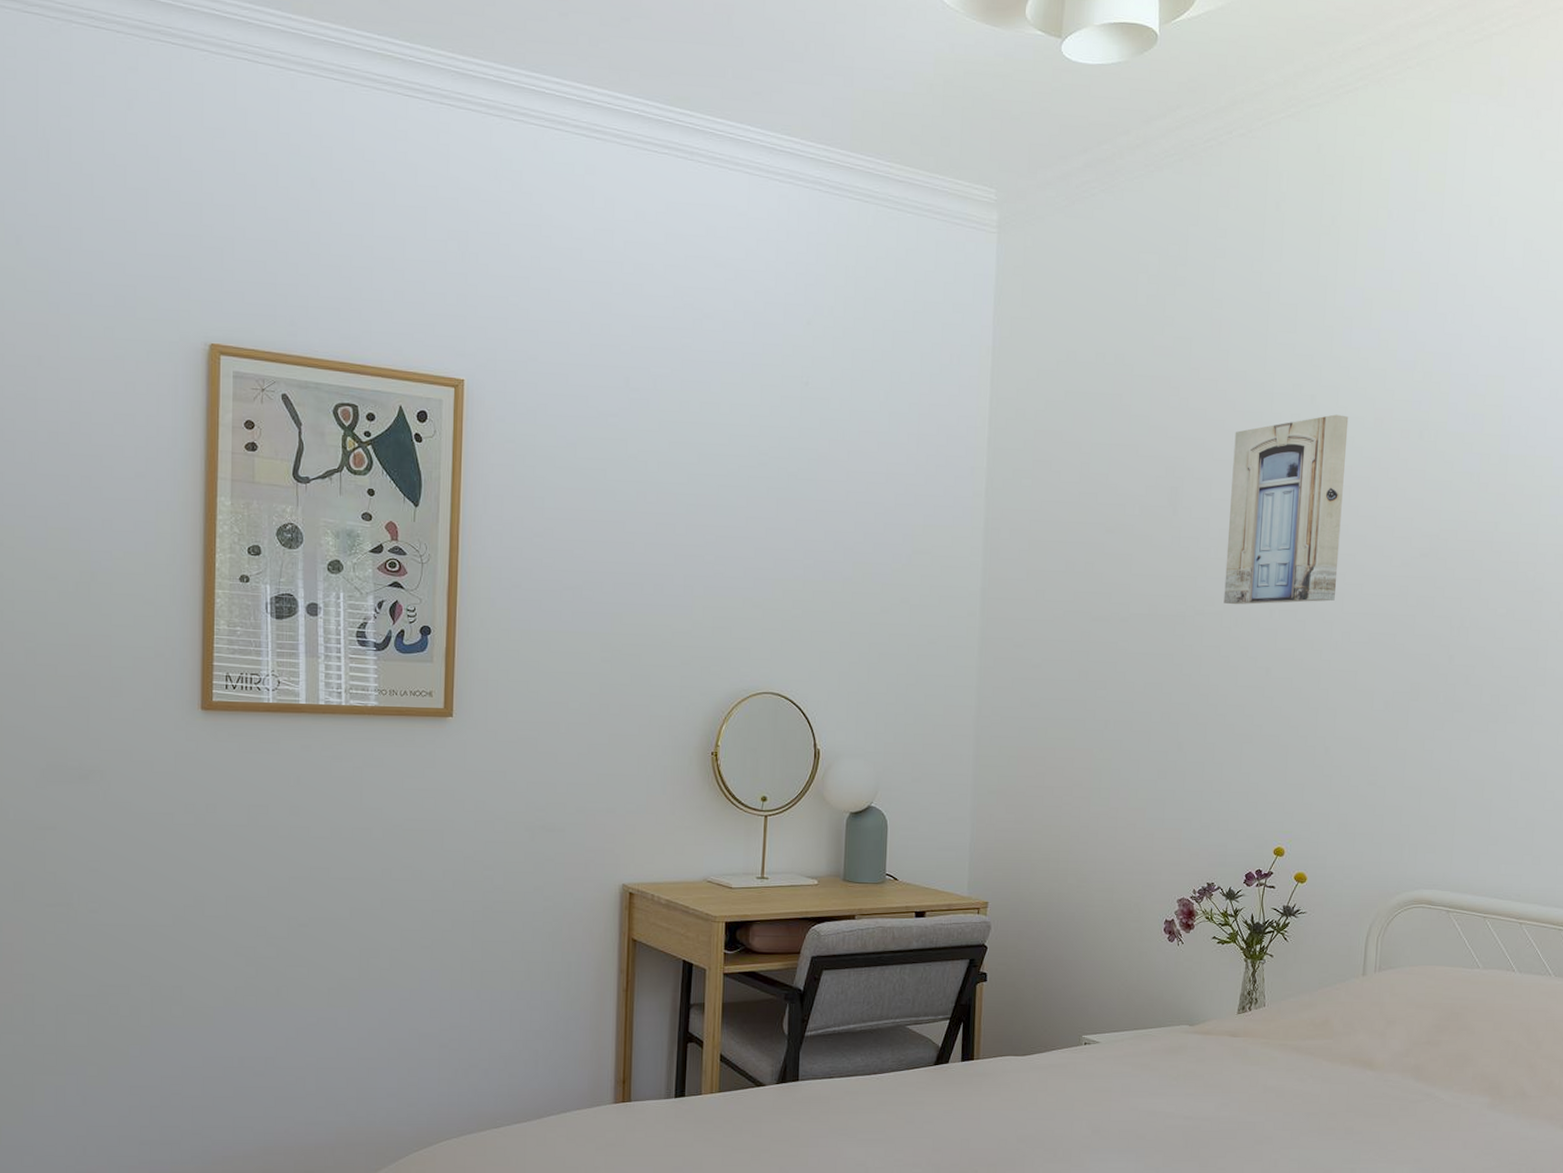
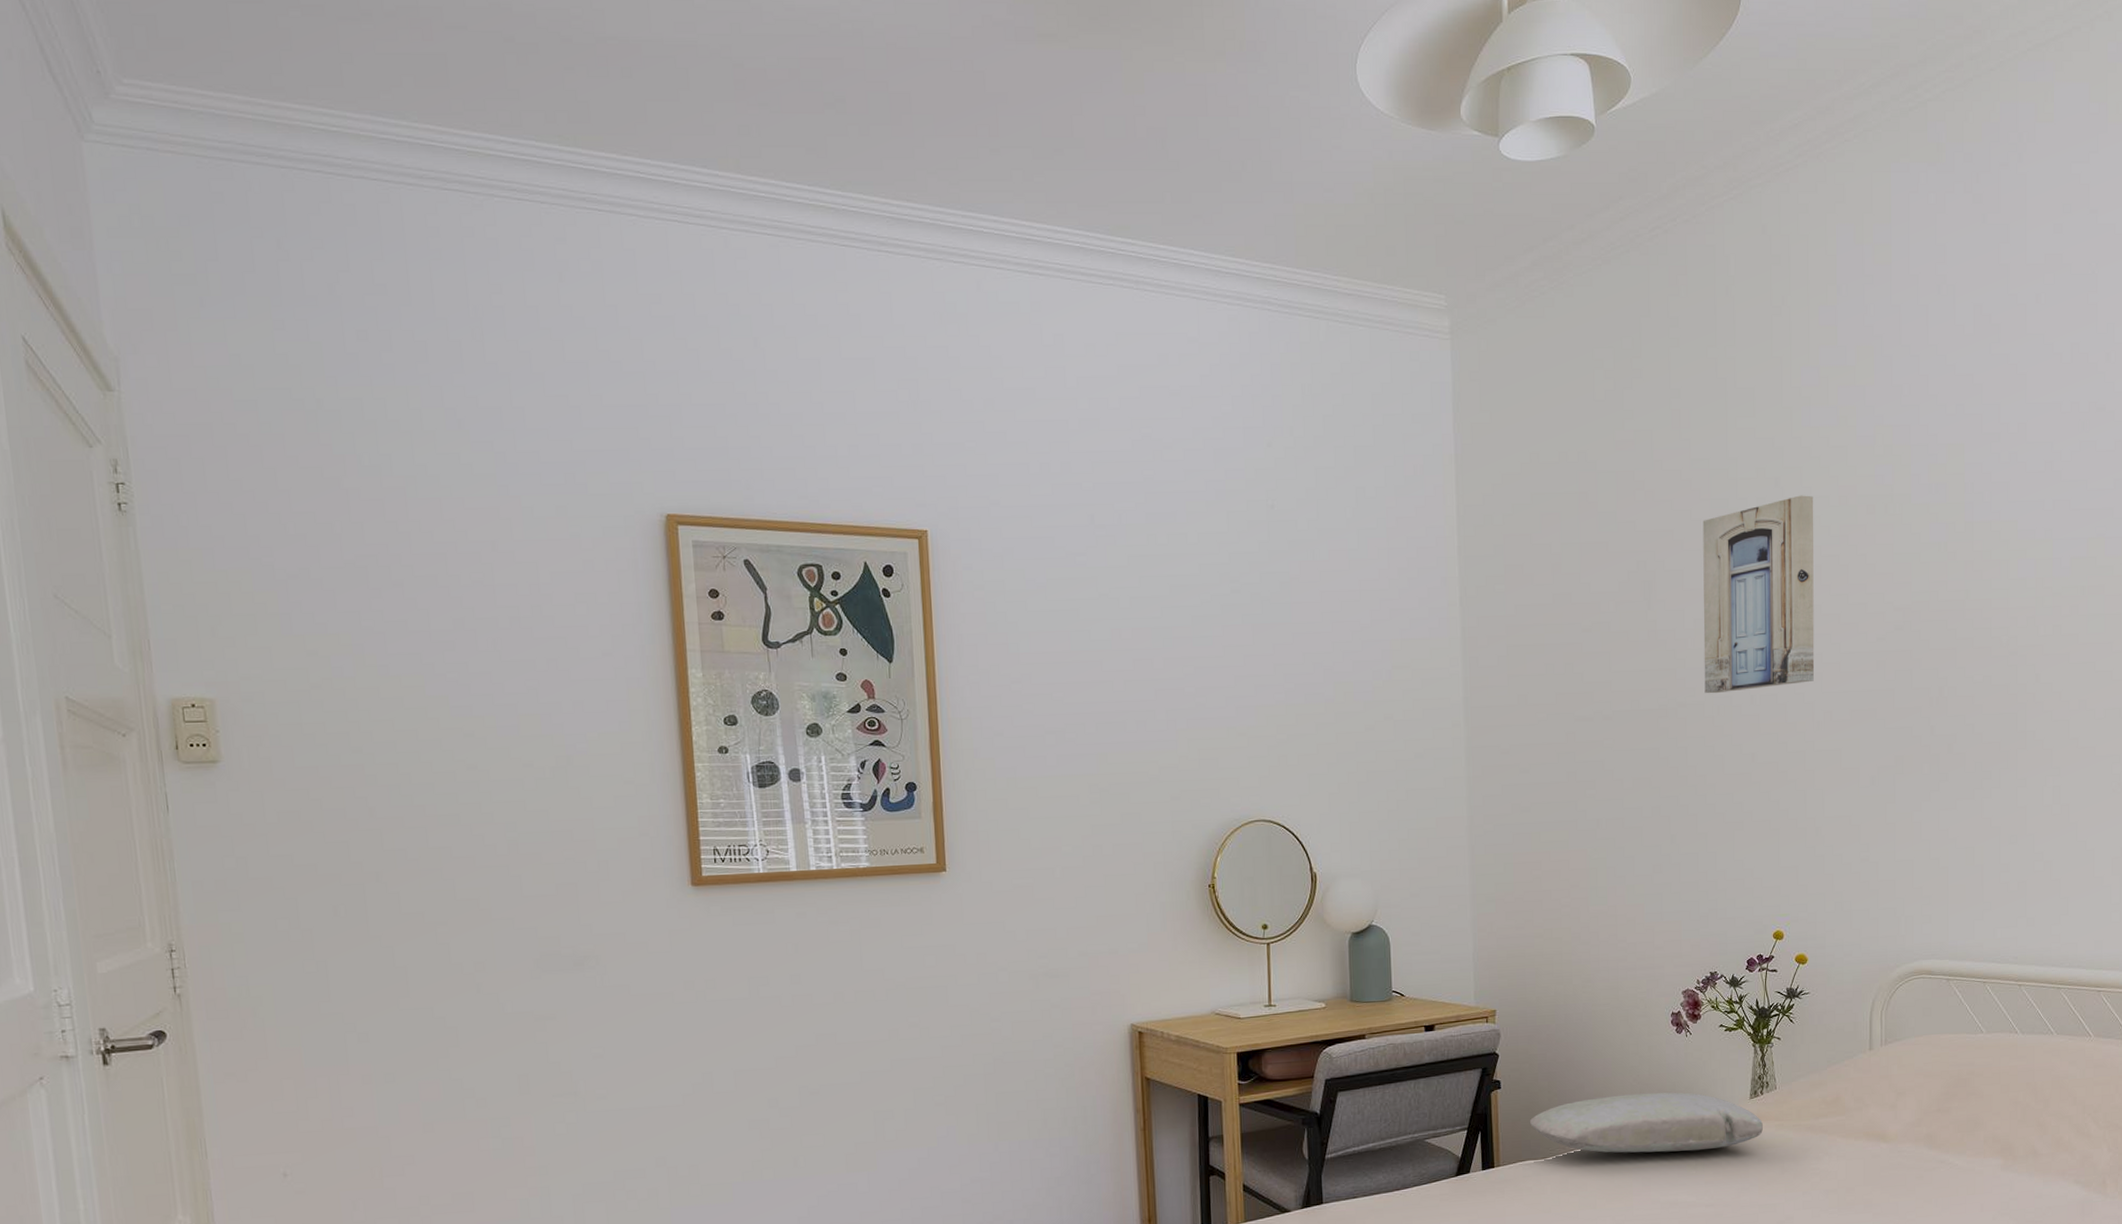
pillow: none [1012,998,1249,1062] -> present [1529,1092,1763,1153]

